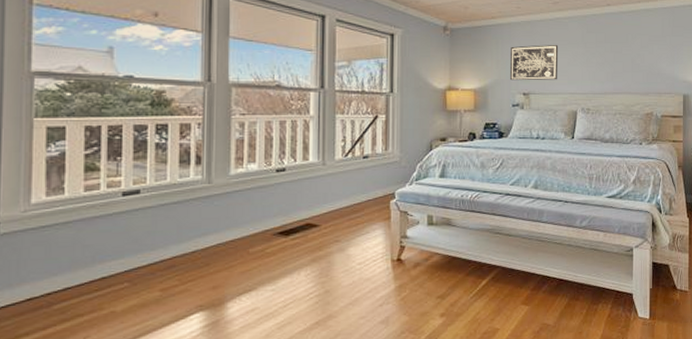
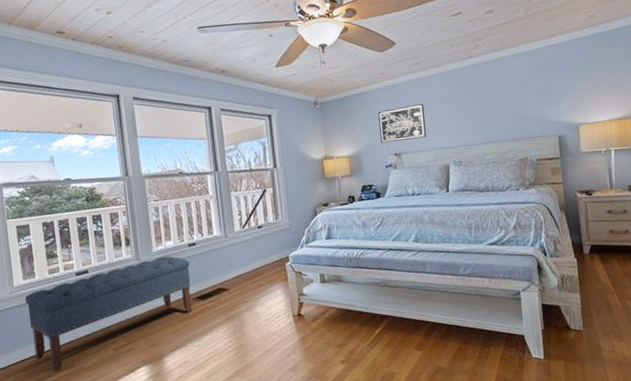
bench: none [45,181,276,317] -> present [25,256,192,373]

